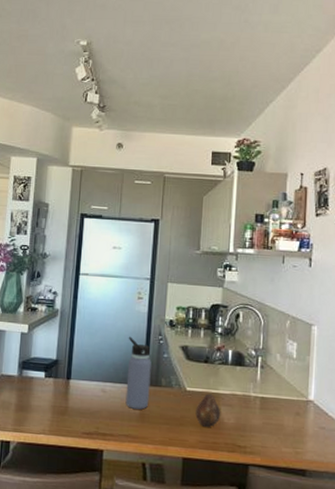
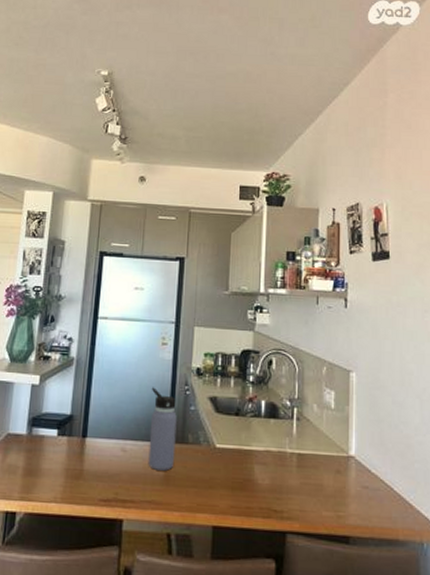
fruit: present [195,392,221,428] -> none [226,449,255,491]

